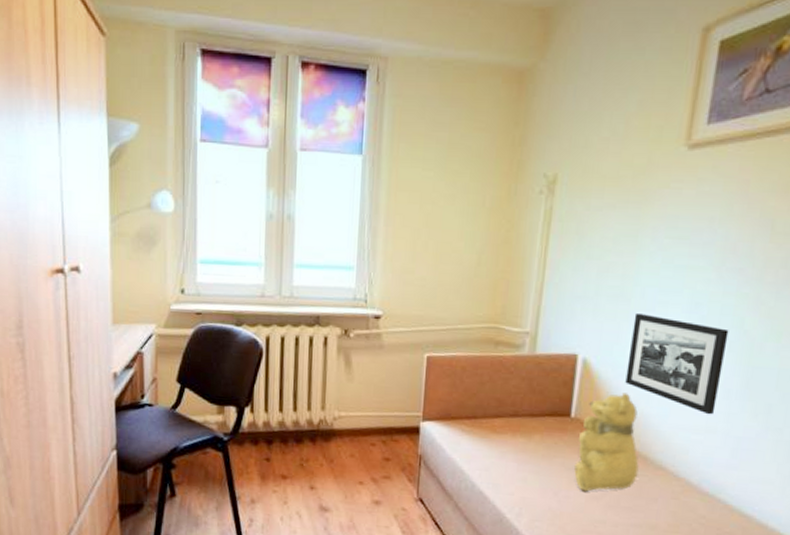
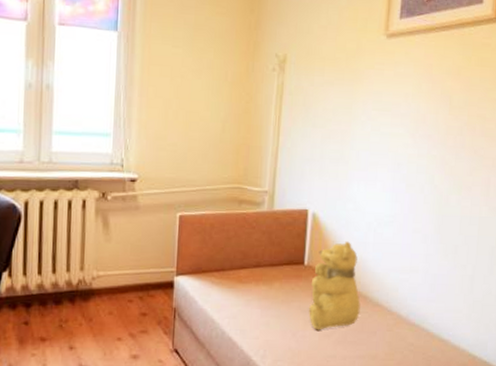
picture frame: present [625,314,729,415] -> none [347,173,423,257]

